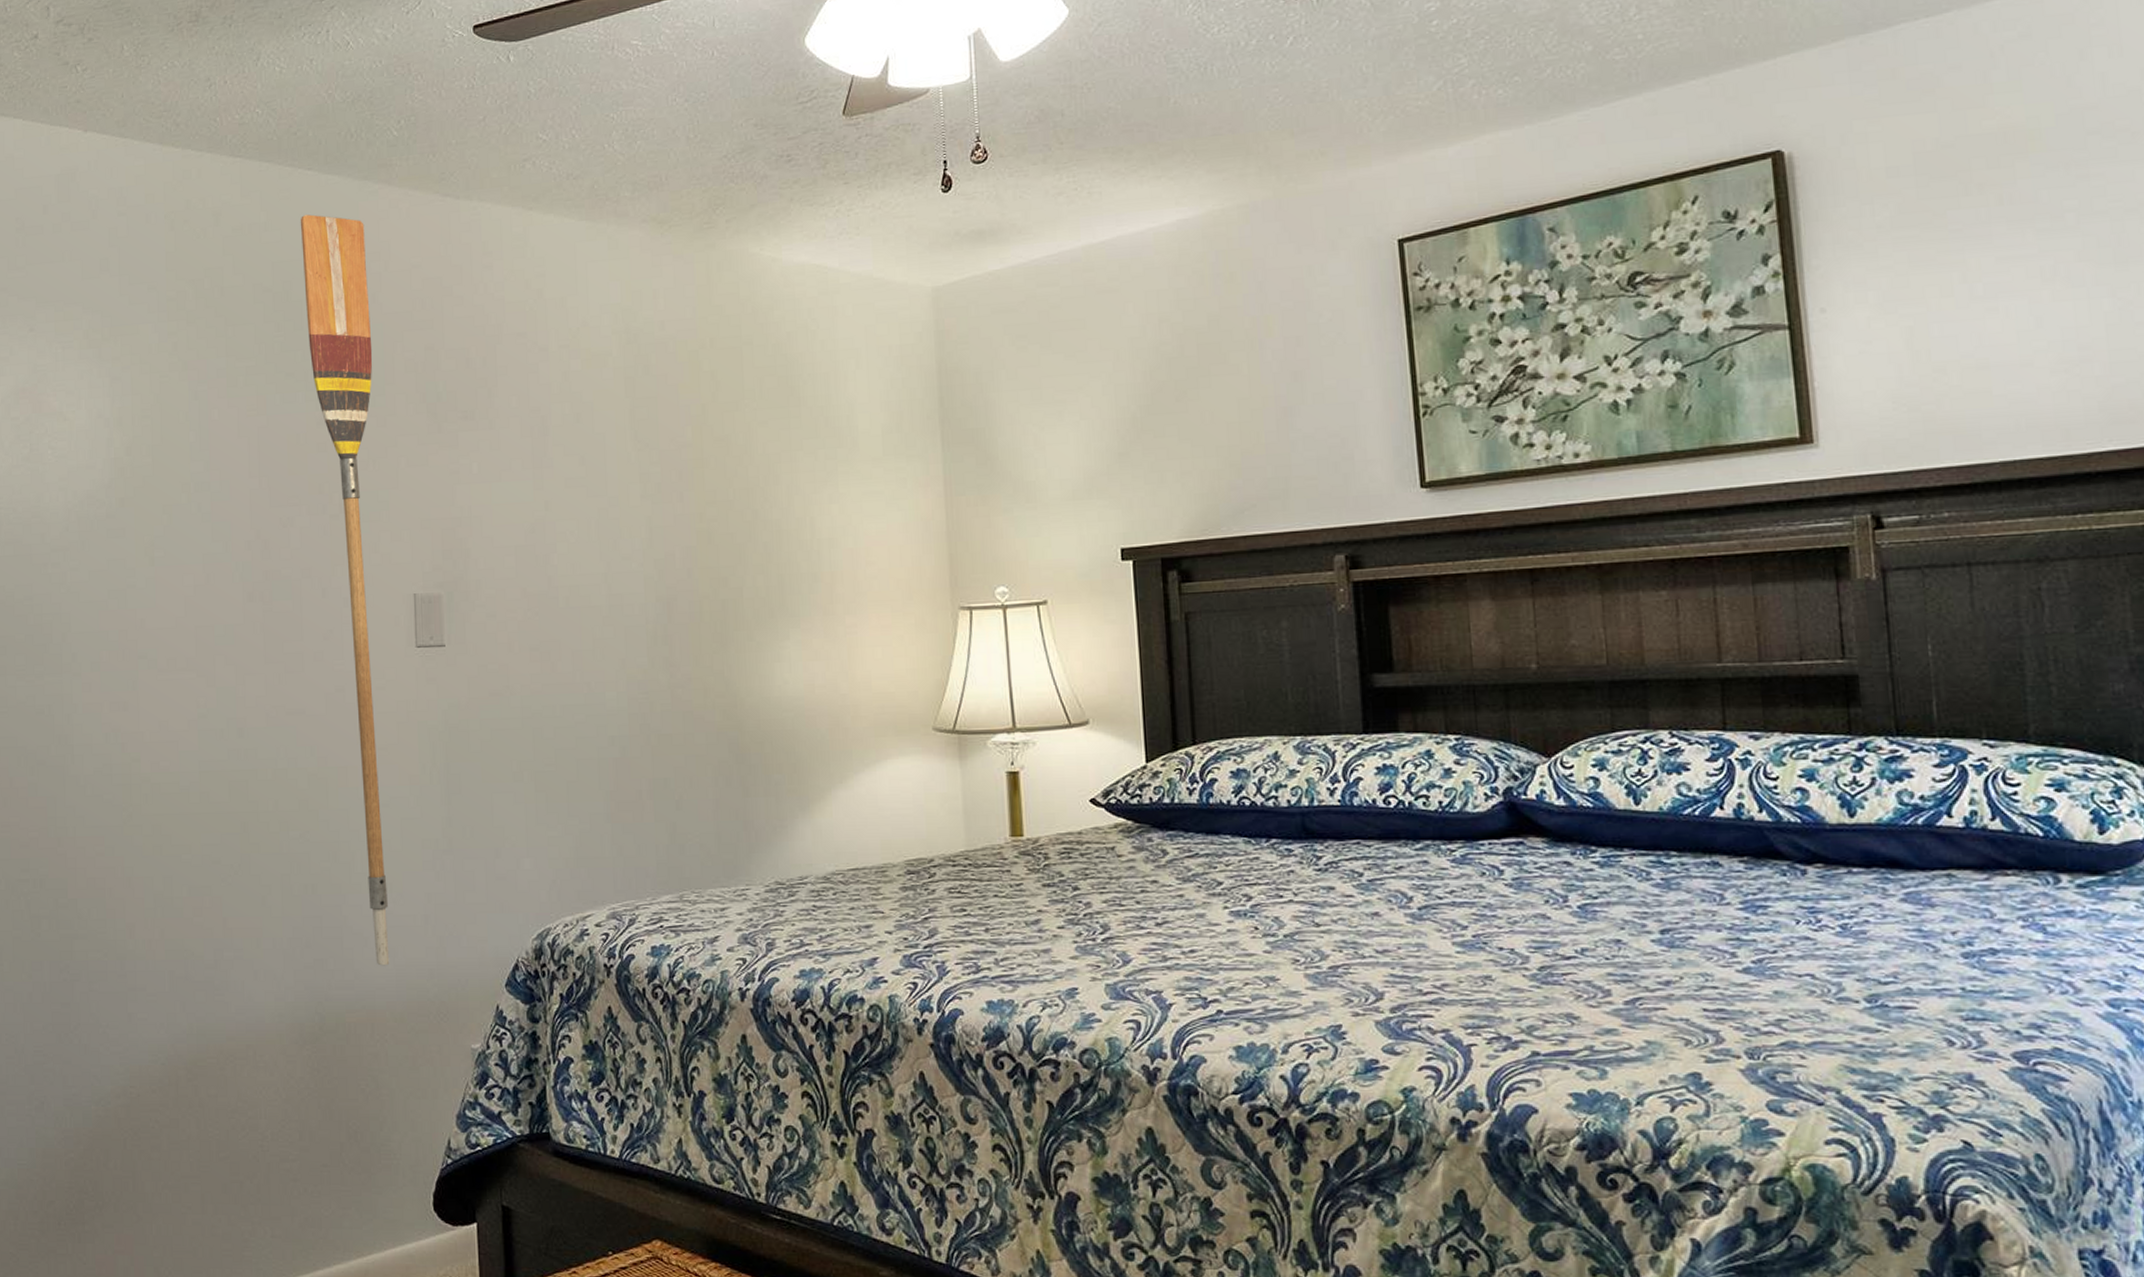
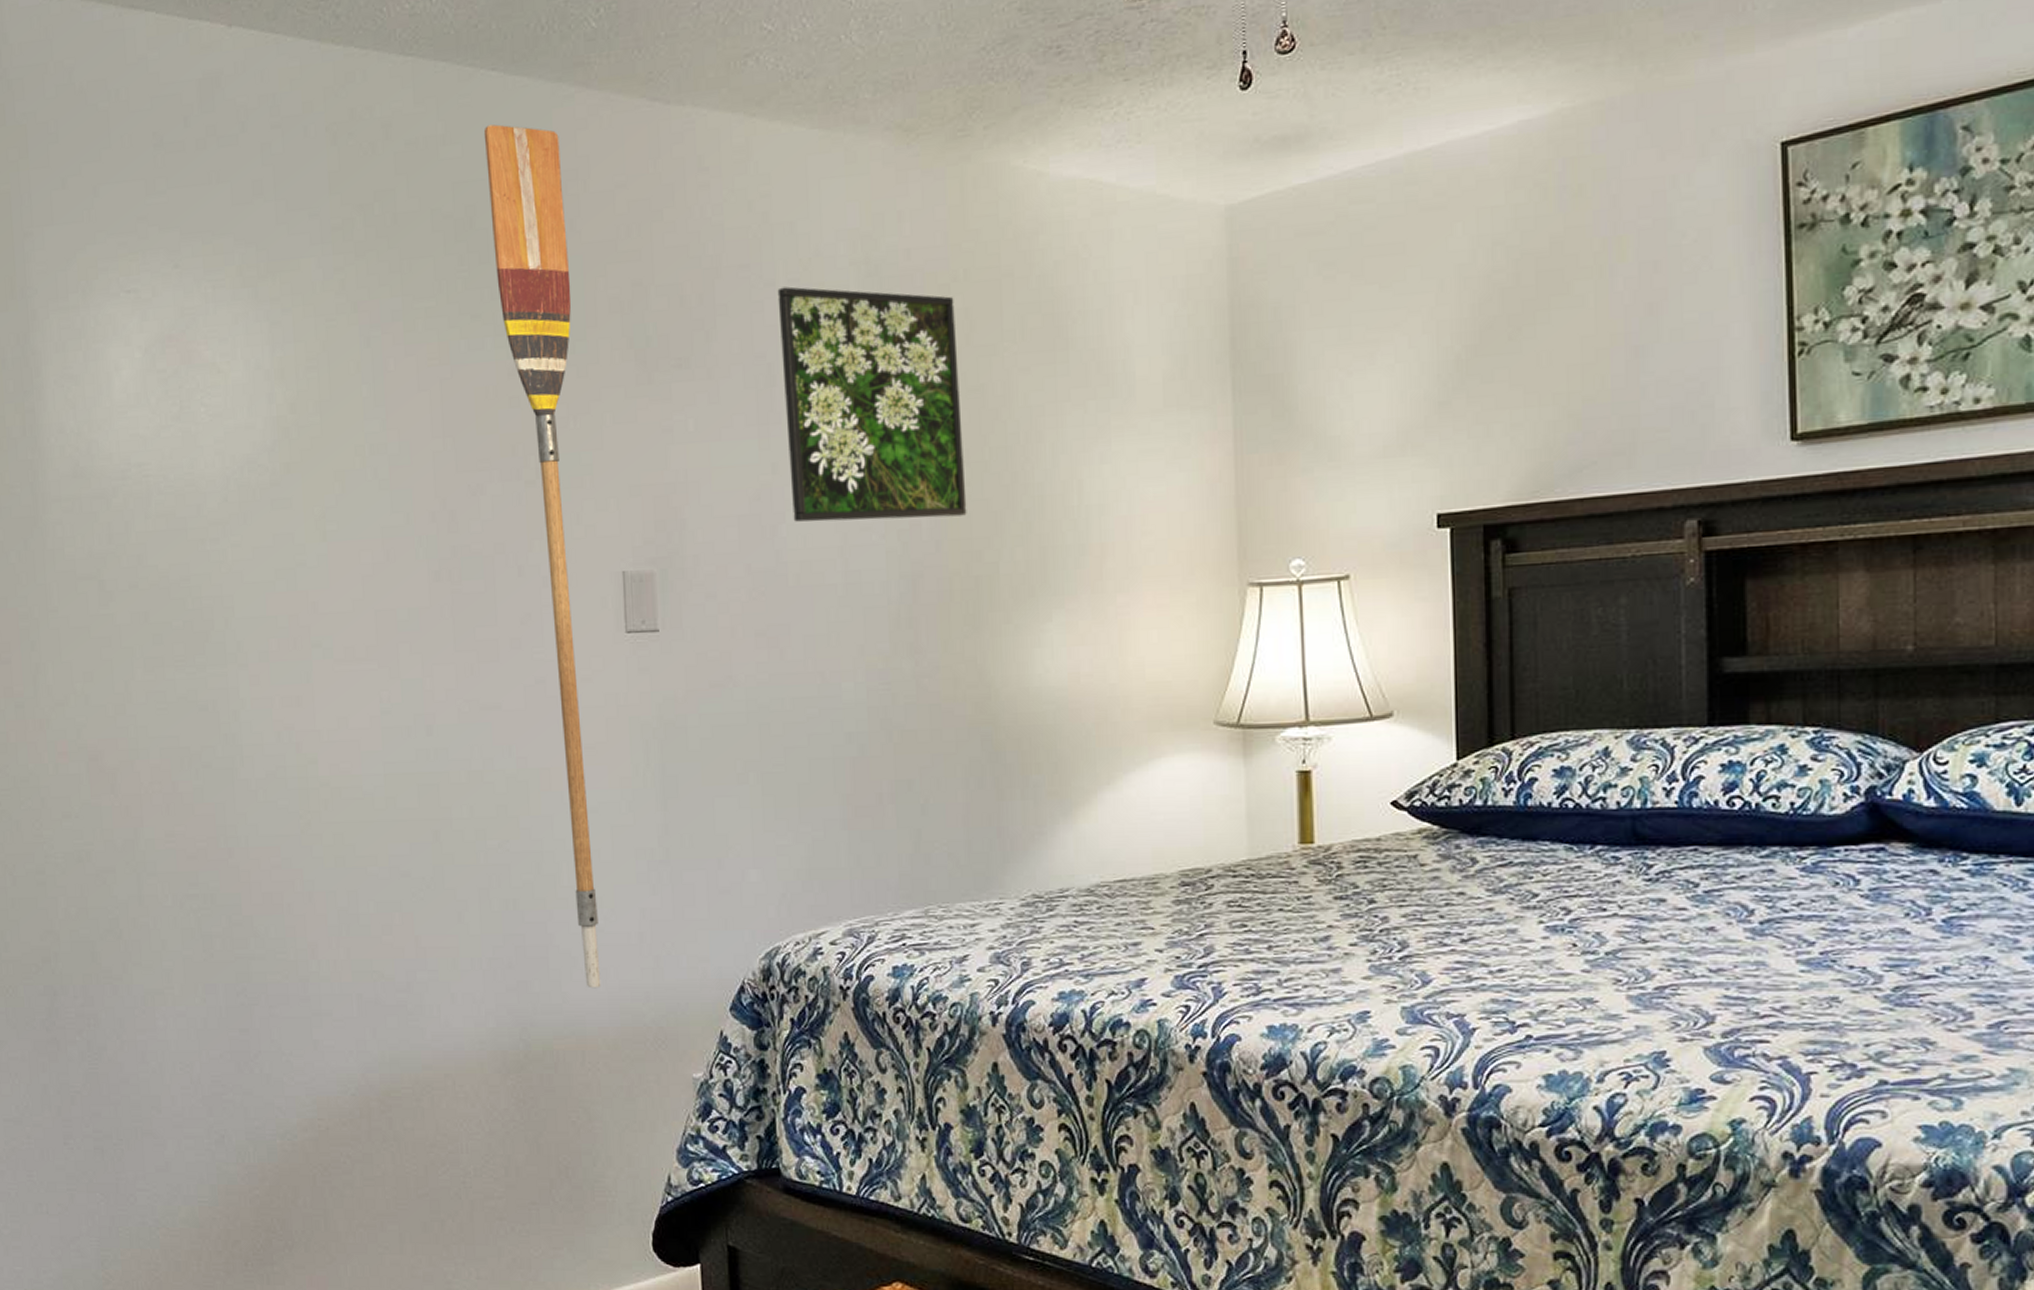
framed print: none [550,351,715,552] -> present [777,286,967,522]

